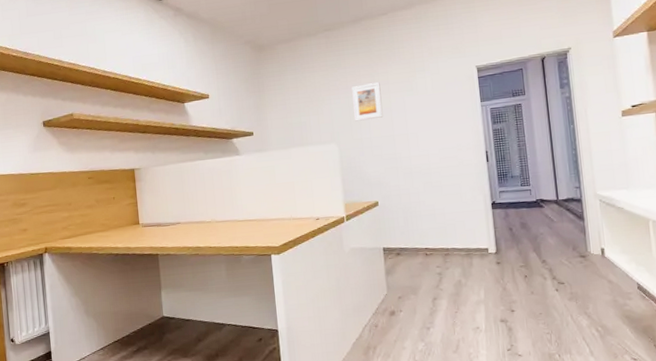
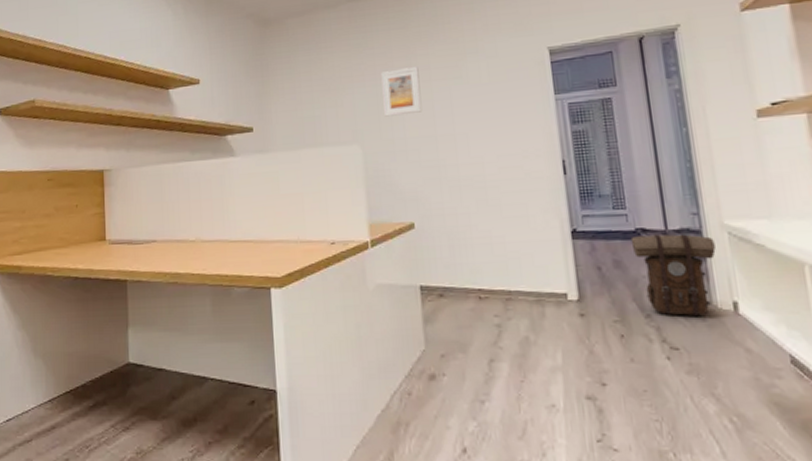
backpack: none [533,202,591,261] -> present [630,233,716,317]

